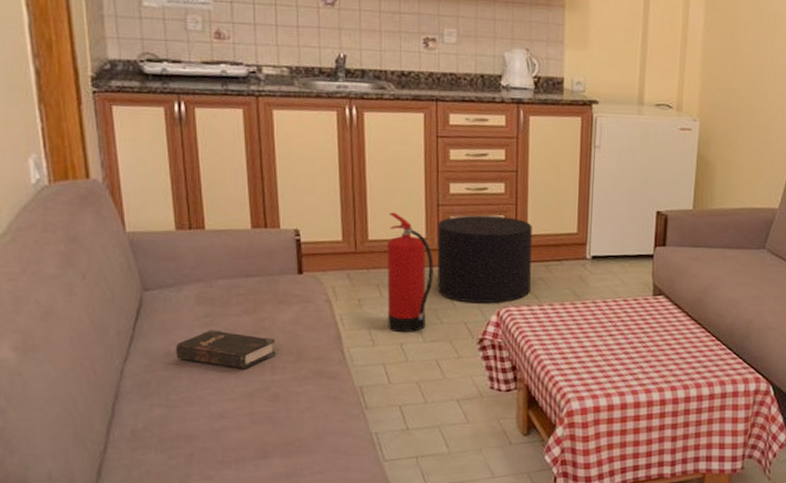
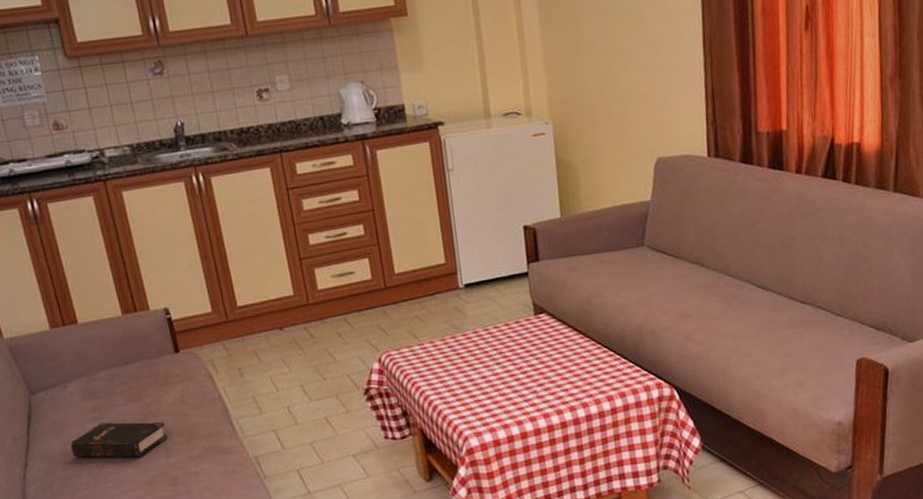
fire extinguisher: present [387,212,434,333] -> none [254,273,309,396]
stool: present [437,215,532,303] -> none [303,258,409,354]

